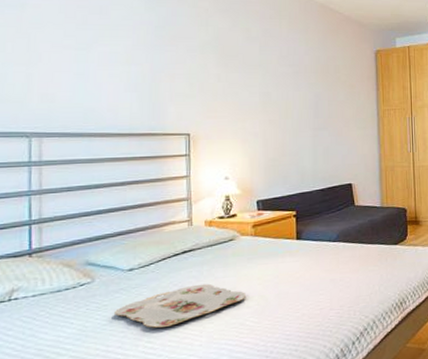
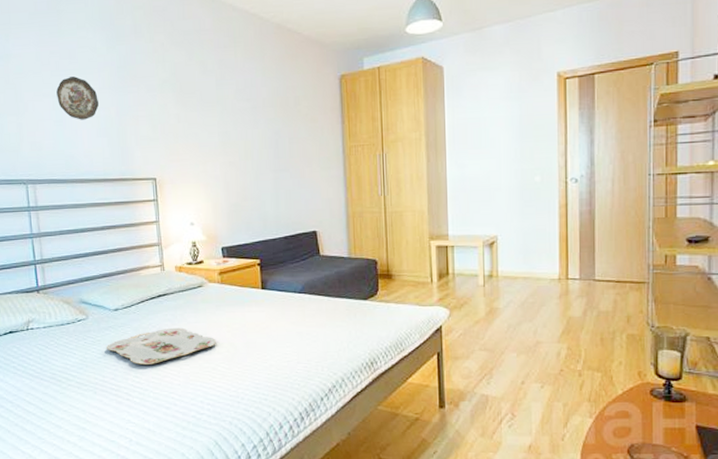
decorative plate: none [80,32,130,74] -> present [56,76,99,120]

